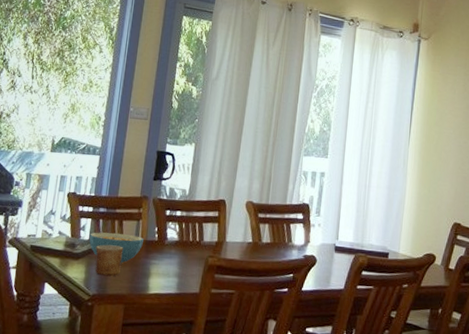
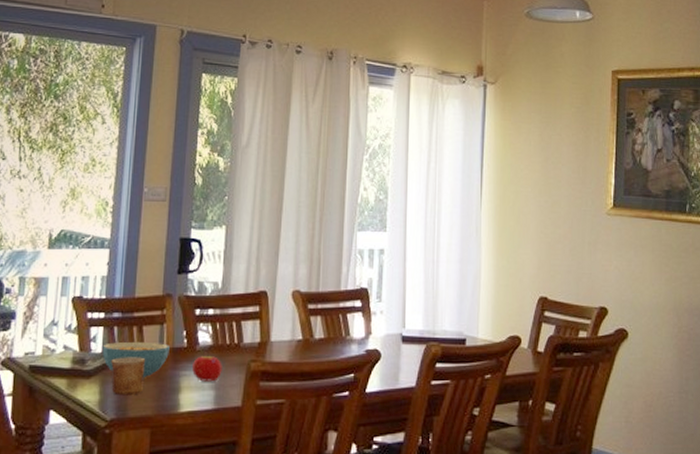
fruit: none [161,247,185,271] -> present [192,353,222,382]

